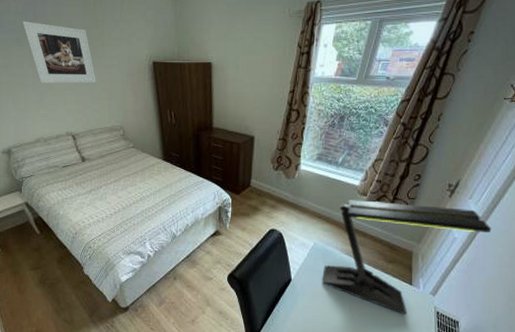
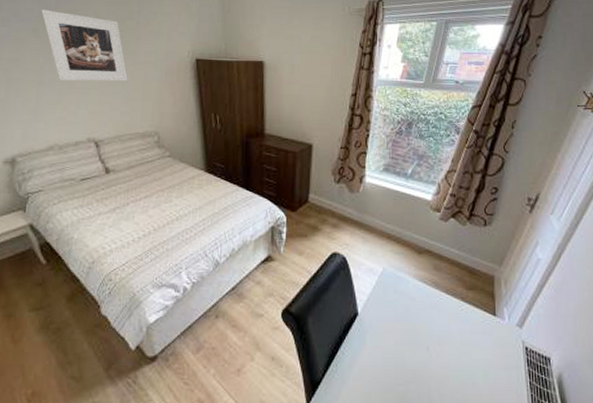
desk lamp: present [322,200,492,315] -> none [394,217,577,353]

